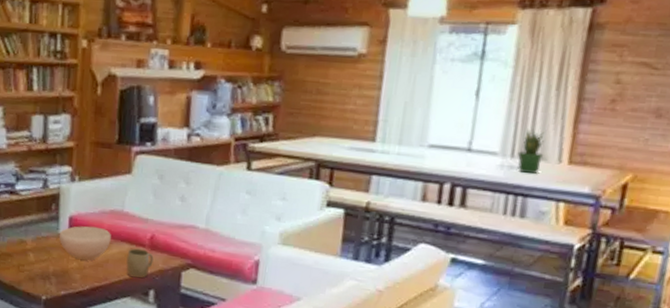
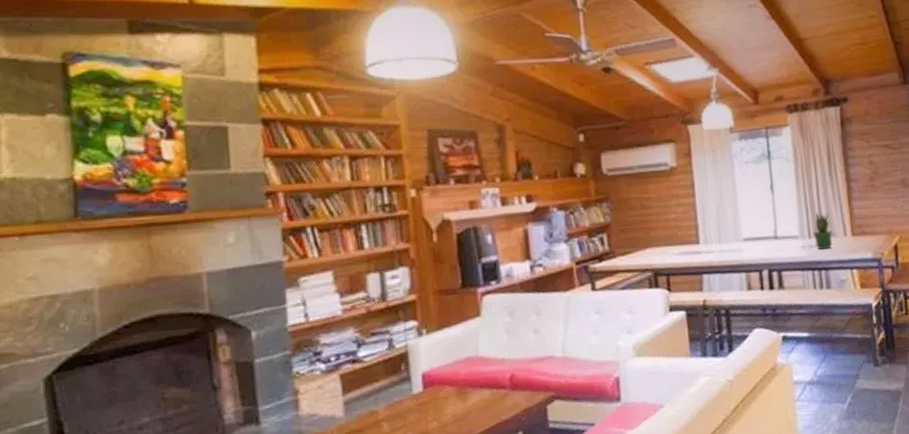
decorative bowl: present [58,226,111,261] -> none [413,378,470,418]
mug: present [126,248,154,278] -> none [489,391,517,424]

